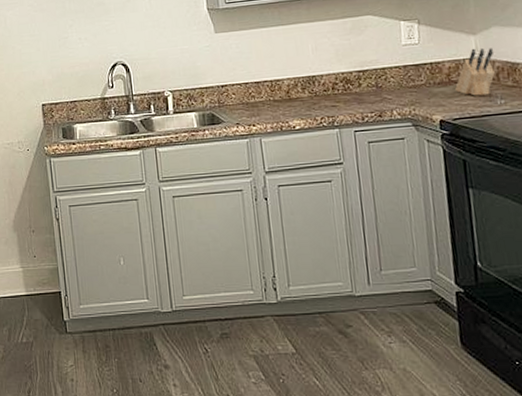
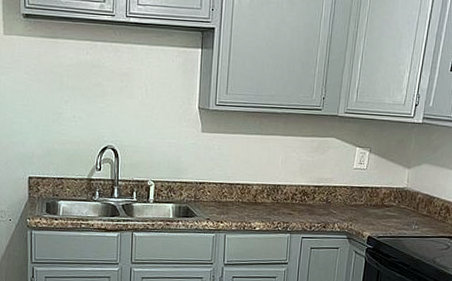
knife block: present [455,47,495,96] -> none [385,180,420,220]

